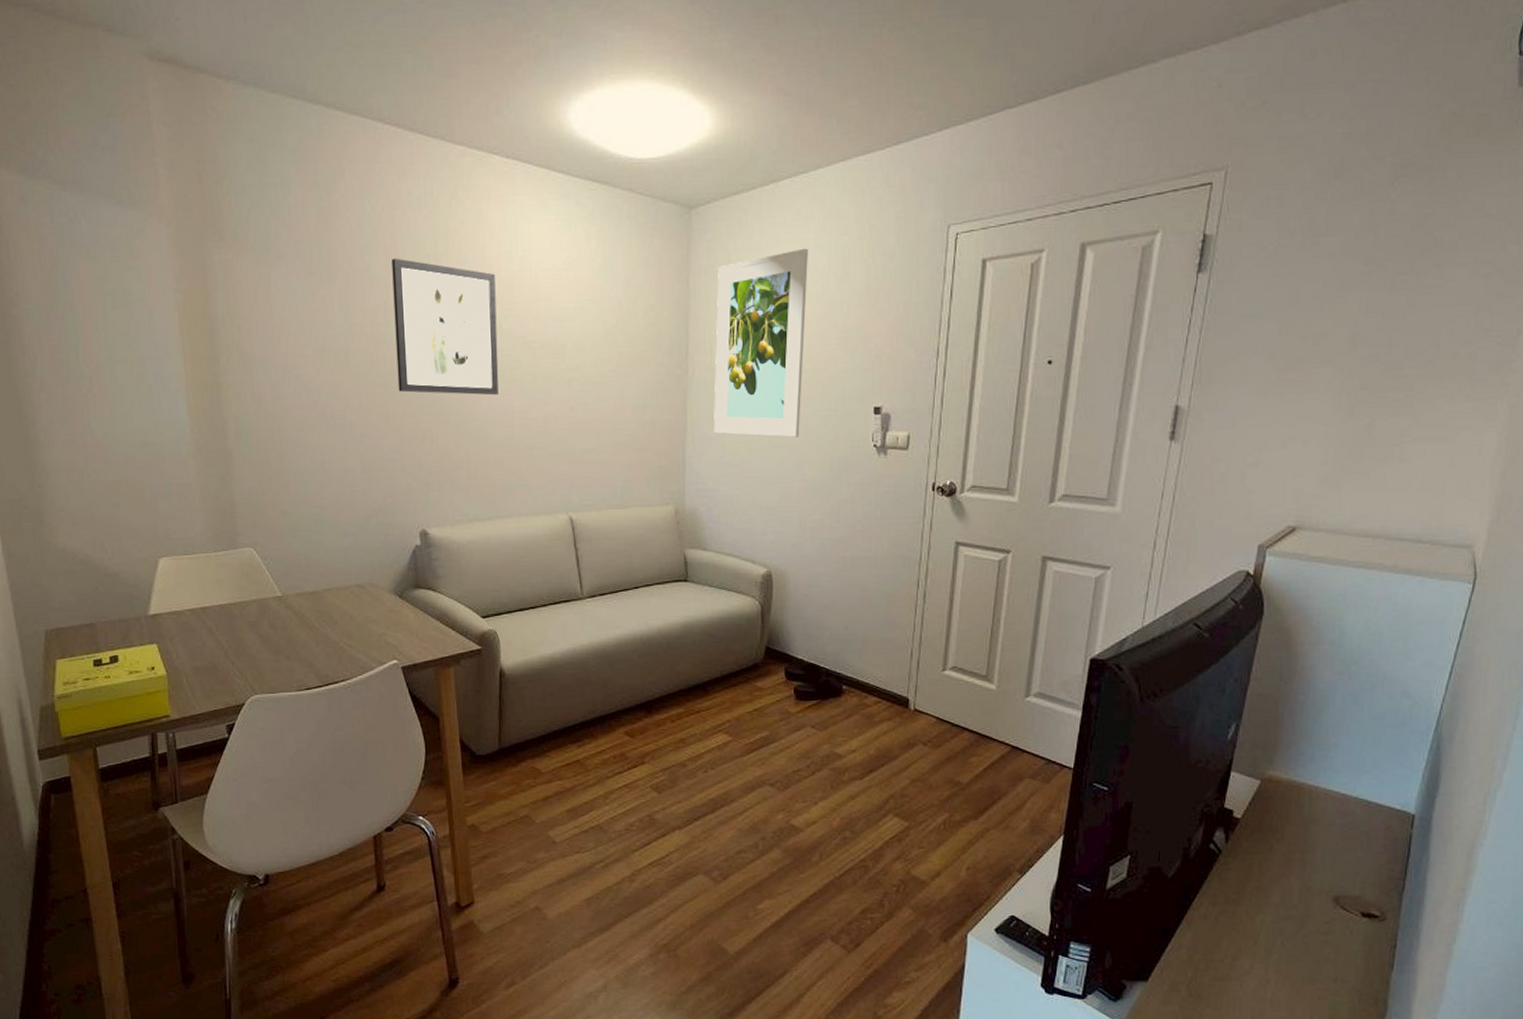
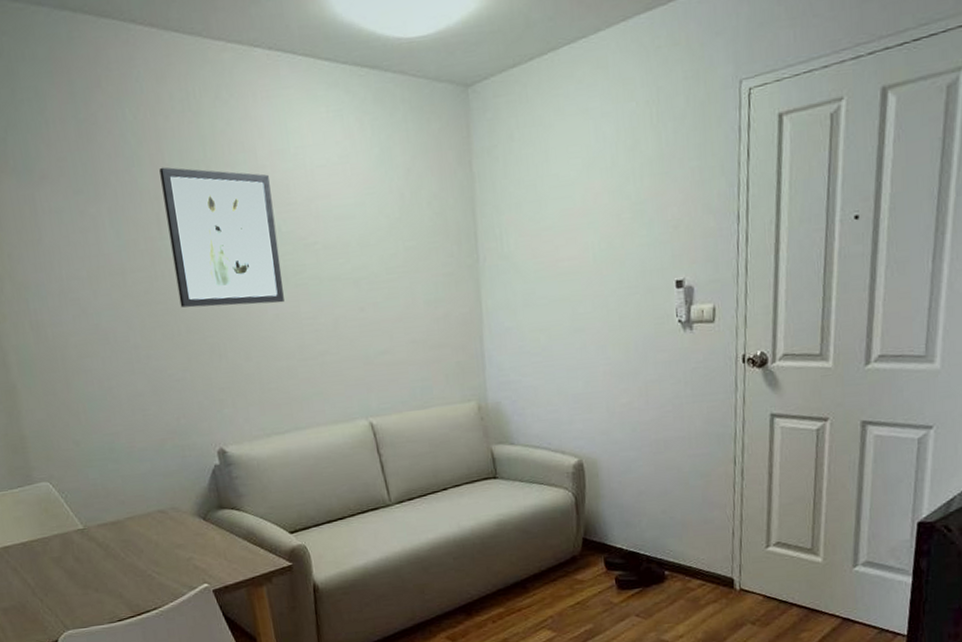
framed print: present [714,248,808,438] -> none [501,118,600,323]

